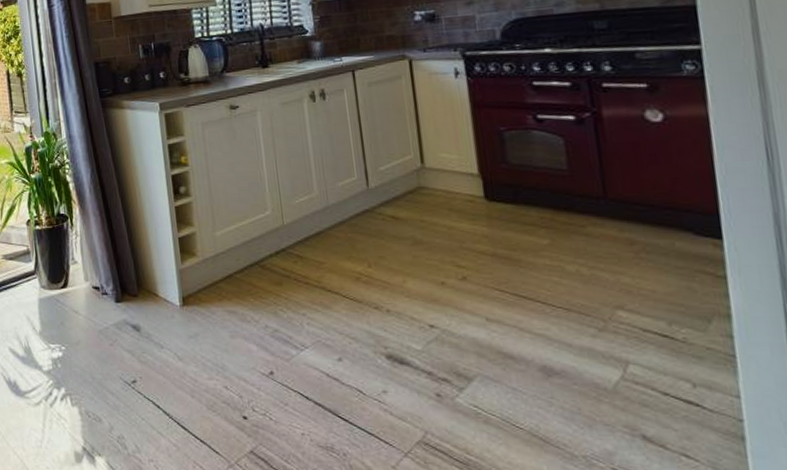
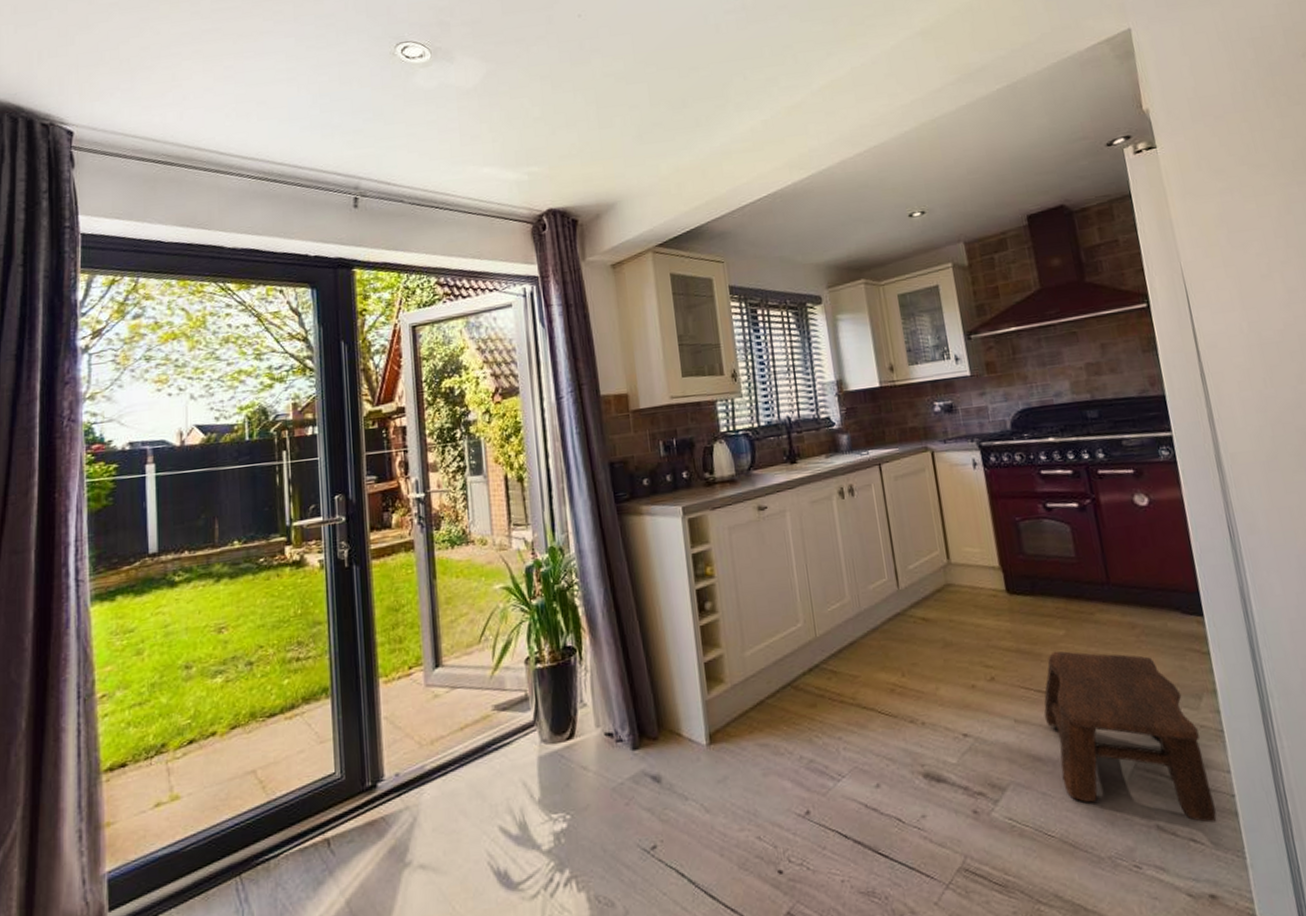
stool: none [519,259,718,442] -> present [1043,650,1217,823]

